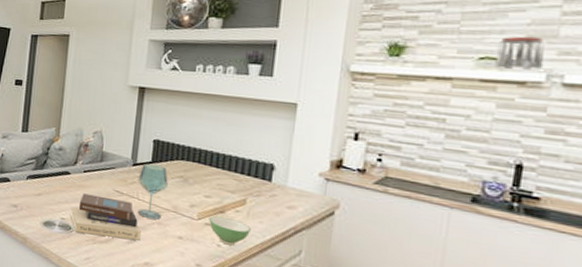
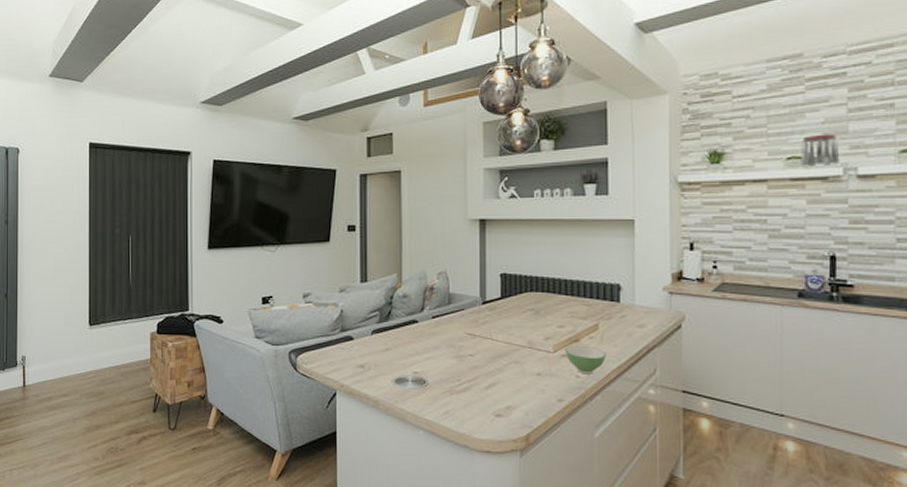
books: present [69,193,141,241] -> none [422,341,499,386]
wine glass: present [137,163,168,220] -> none [489,299,520,358]

